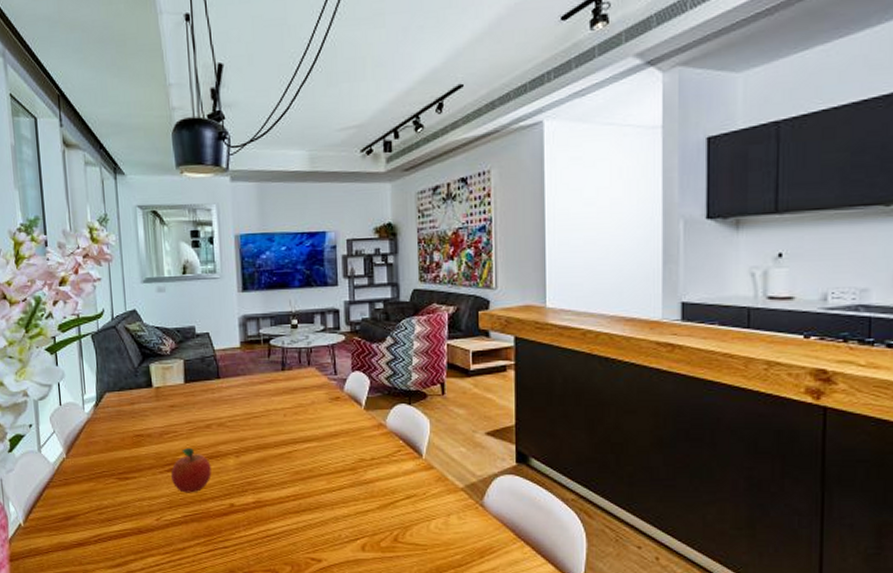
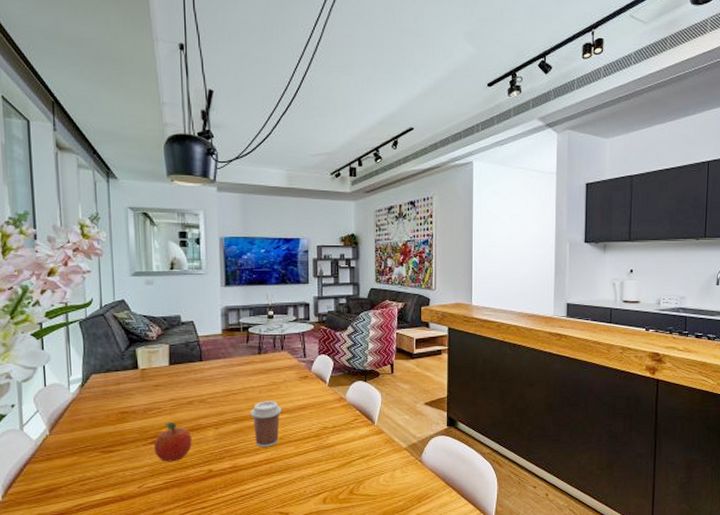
coffee cup: none [275,426,310,480] -> present [251,401,282,447]

